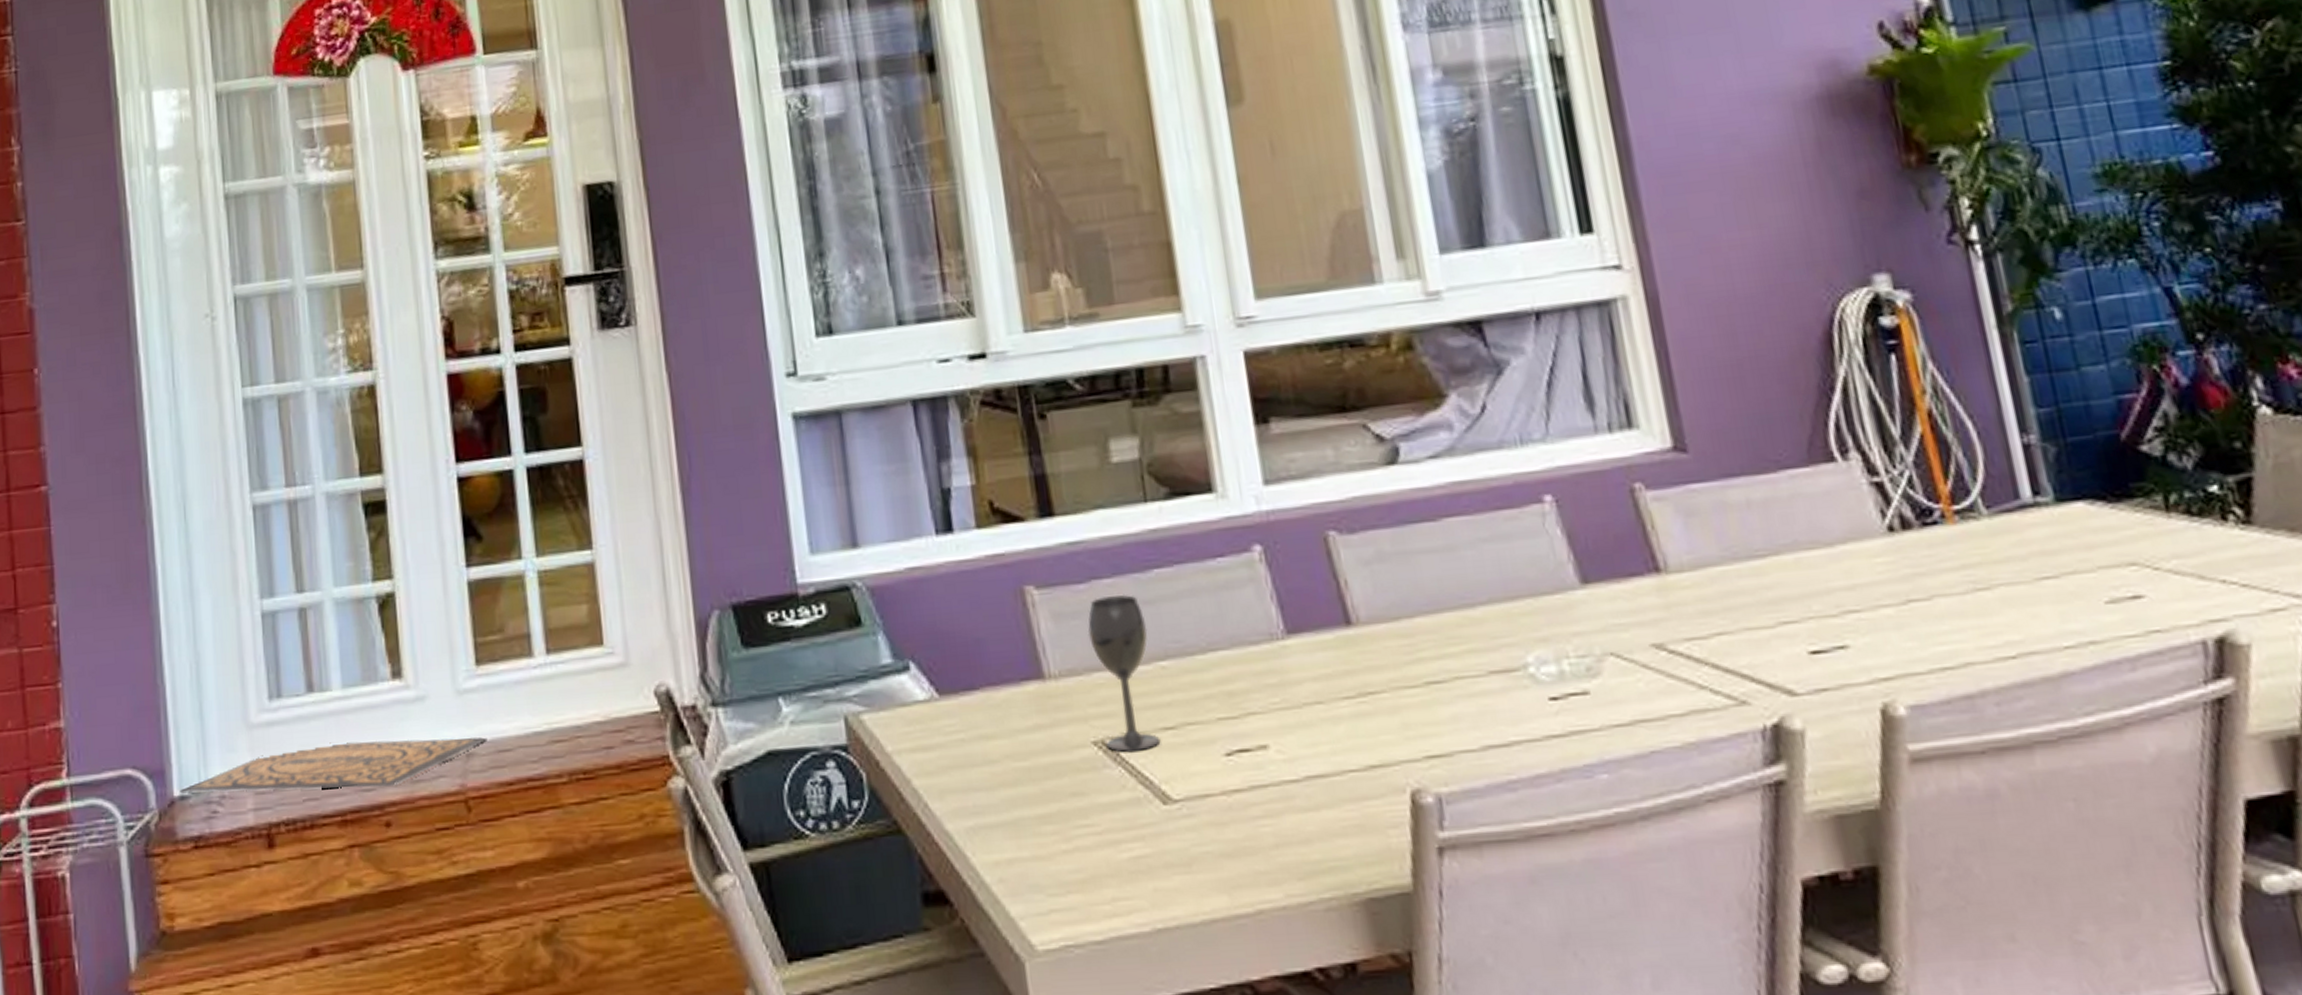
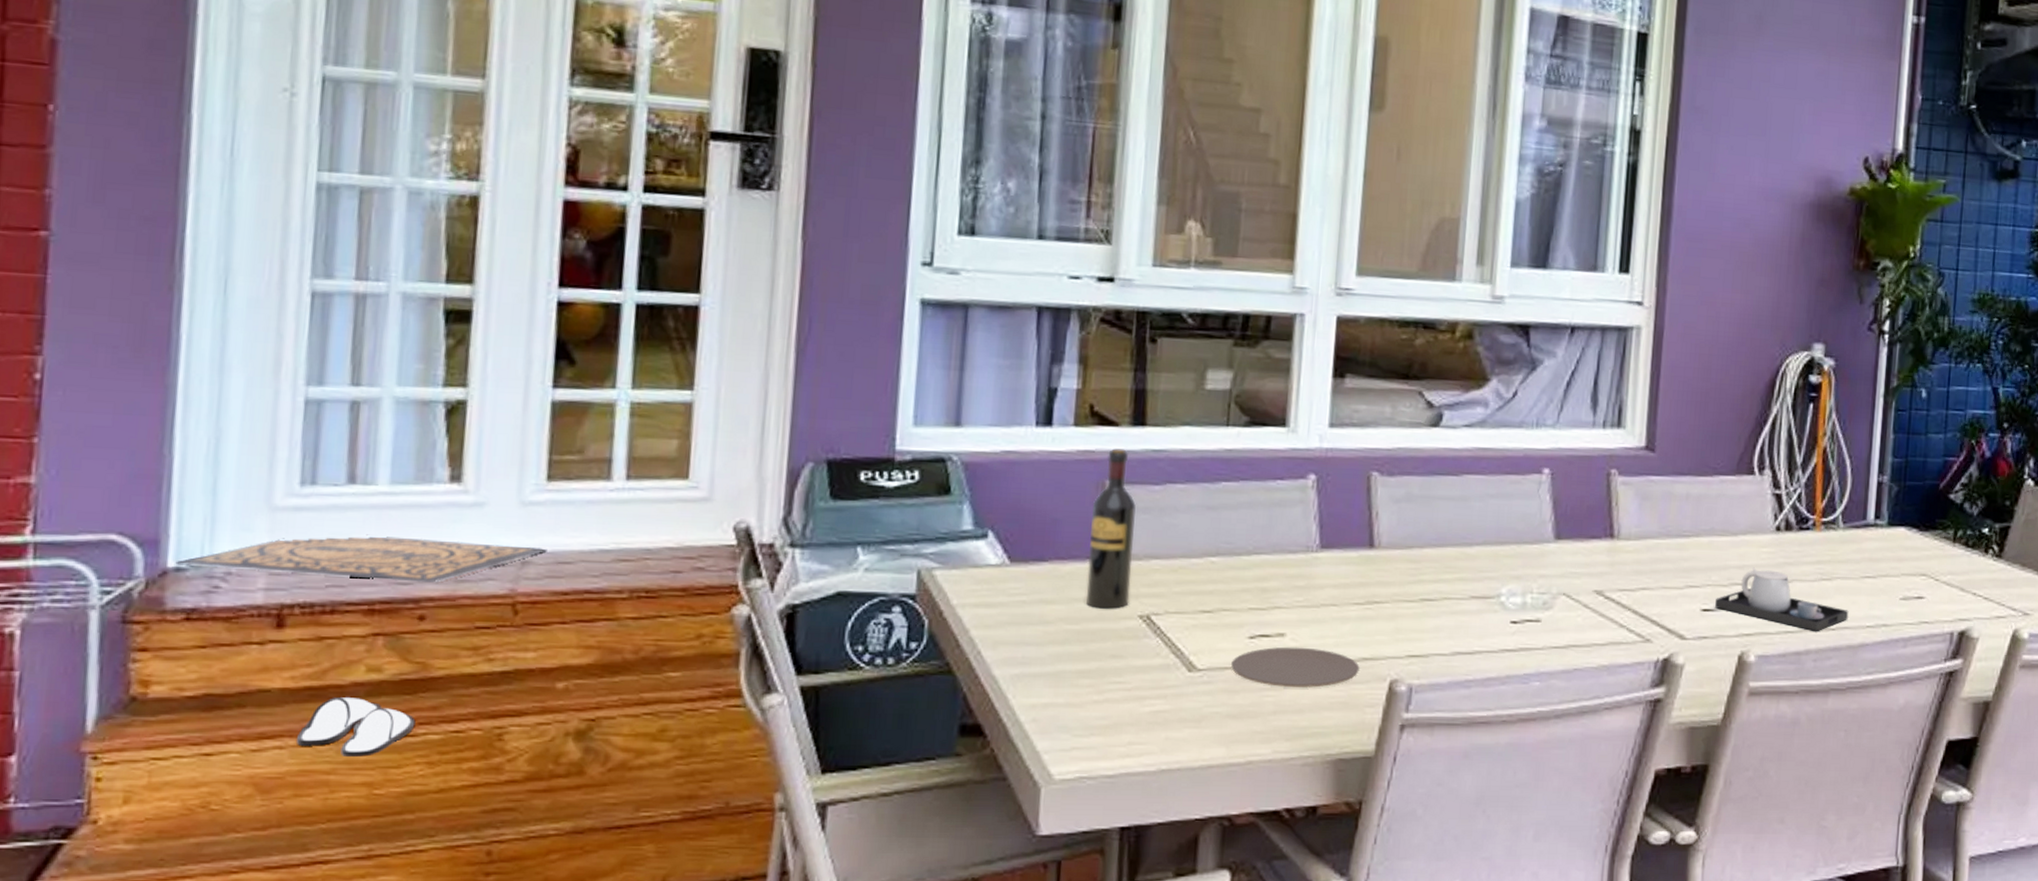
slippers: none [299,915,399,980] -> present [296,697,416,758]
wine bottle: none [1014,547,1078,738] -> present [1085,448,1136,609]
wine glass: present [1087,594,1161,753] -> none [1150,498,1206,628]
plate: none [1211,759,1369,813] -> present [1231,646,1360,688]
teapot: none [1826,585,2033,663] -> present [1715,567,1849,631]

